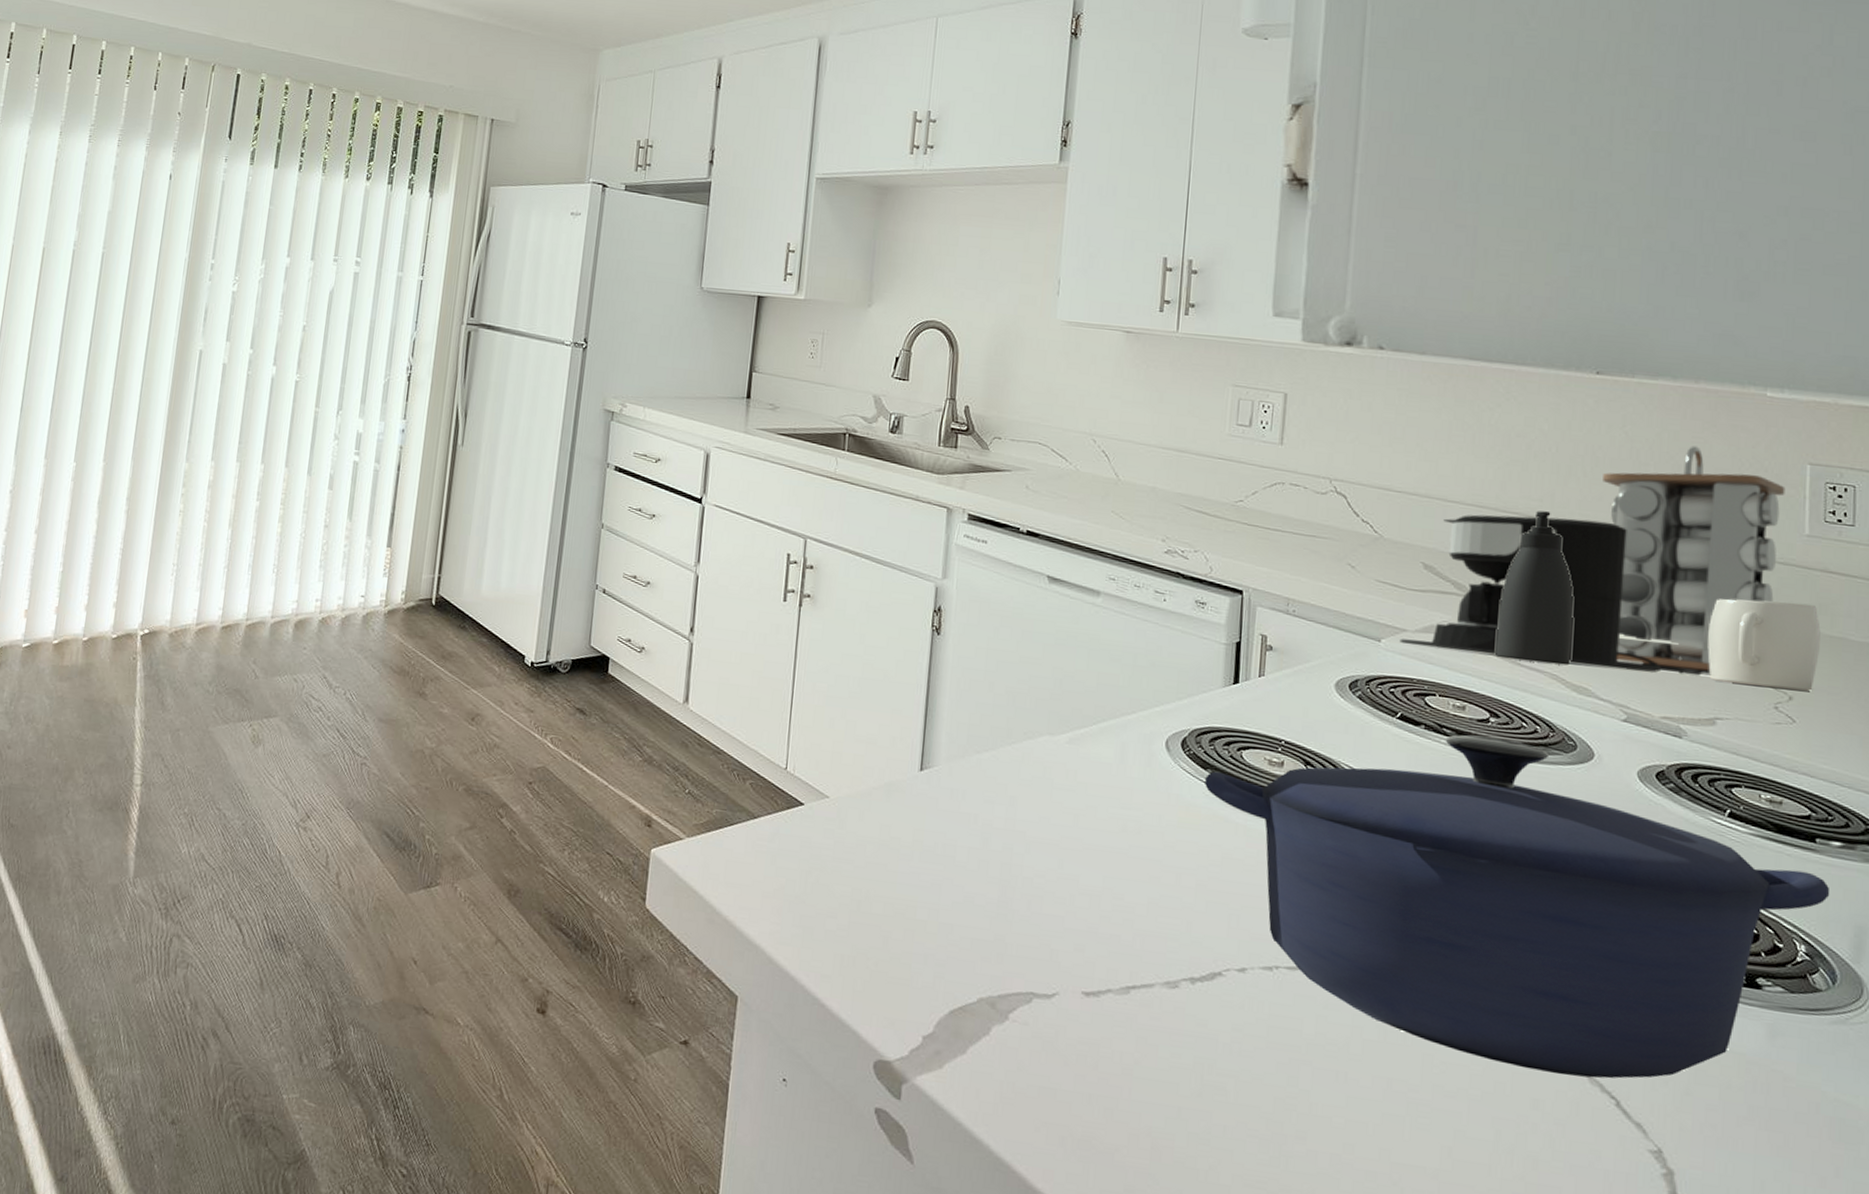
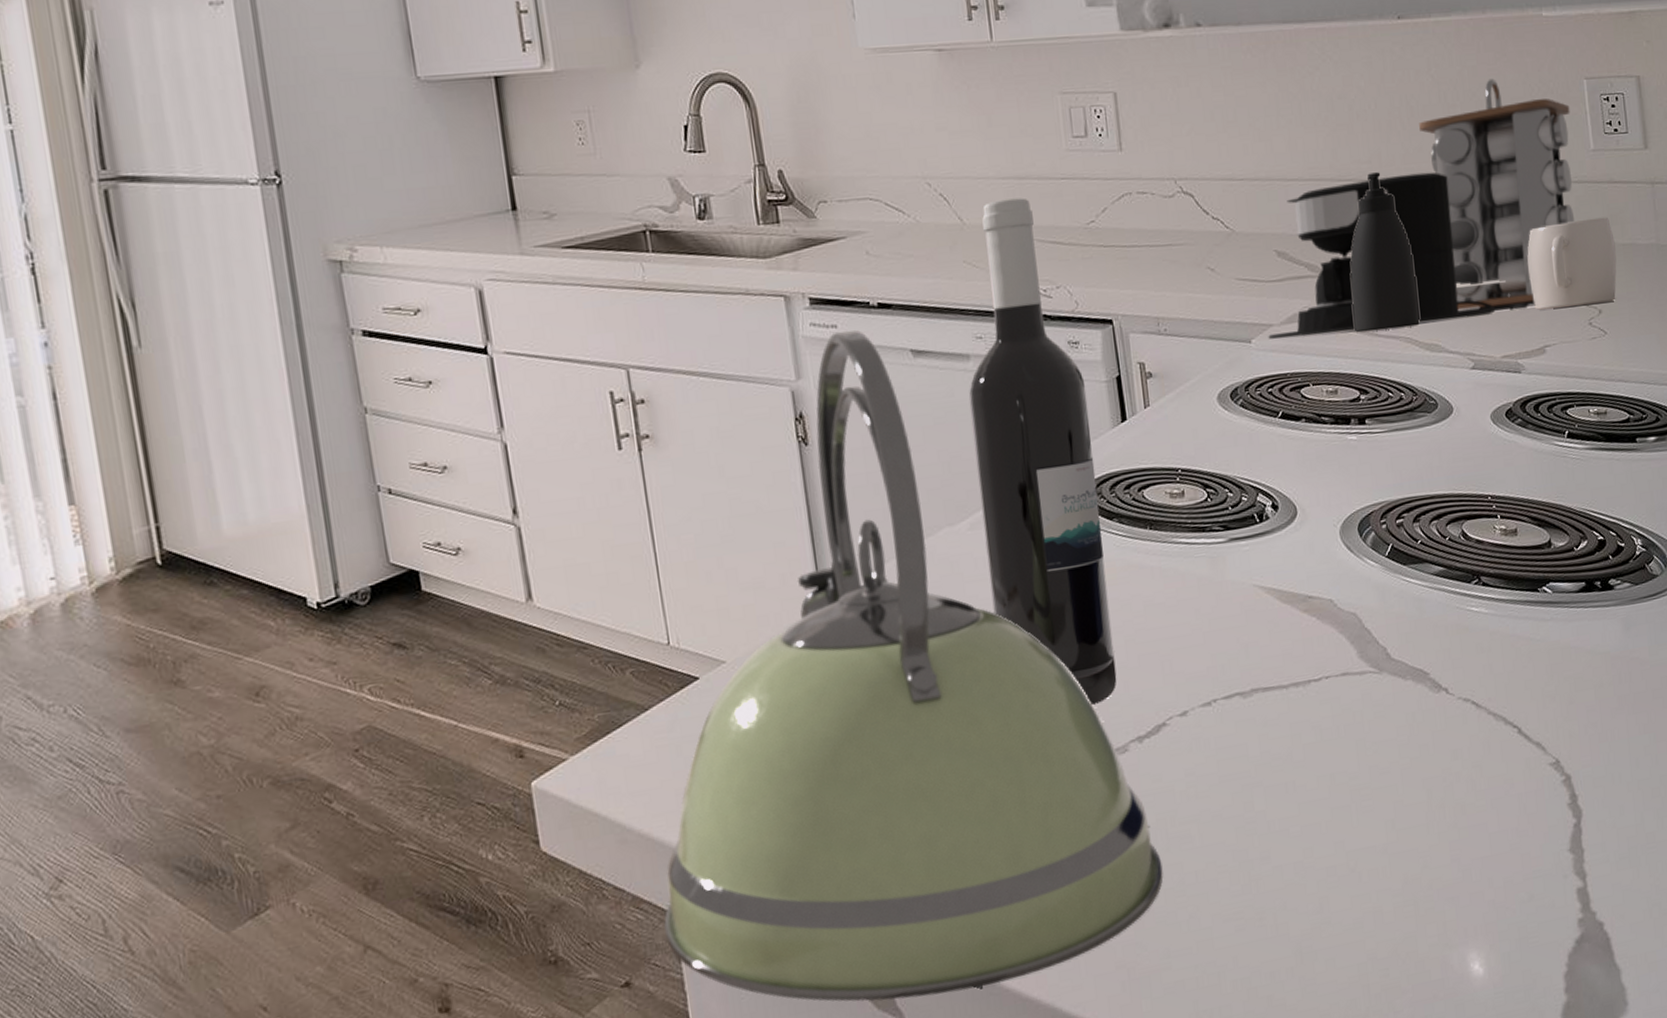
kettle: none [725,547,1191,1166] -> present [663,330,1163,1002]
wine bottle: none [1074,465,1205,935] -> present [968,198,1117,705]
cooking pot: present [1205,734,1830,1079] -> none [1113,412,1653,728]

